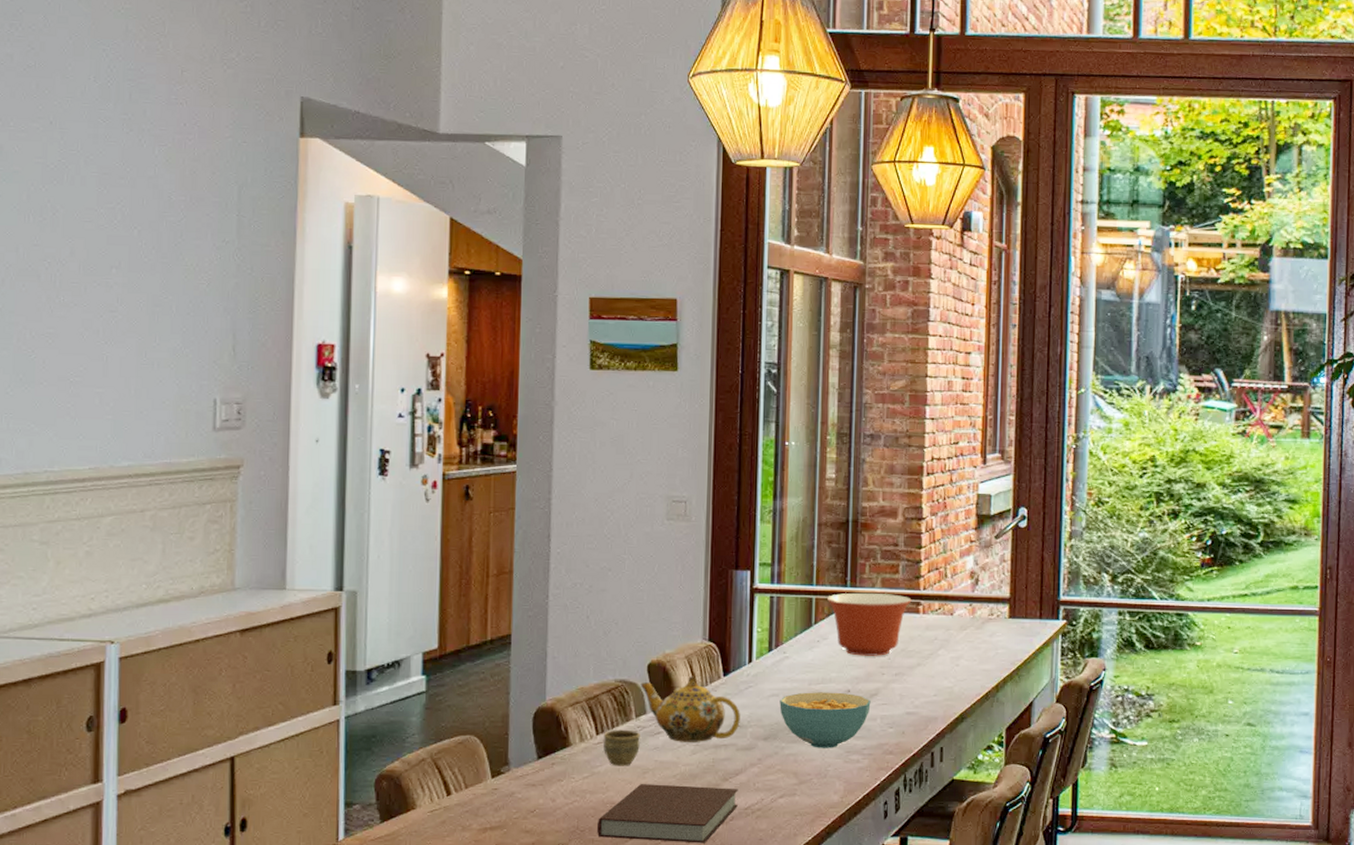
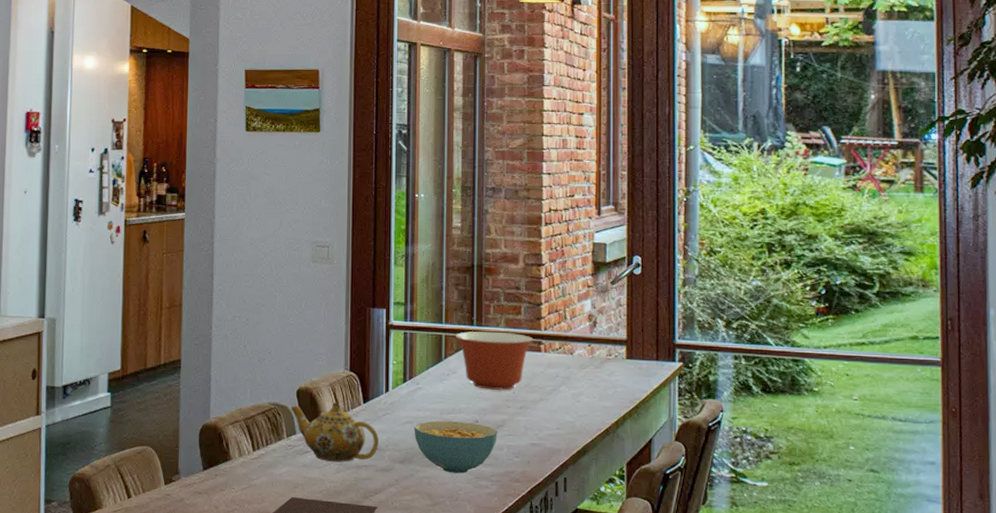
cup: present [604,729,640,766] -> none [259,447,291,481]

